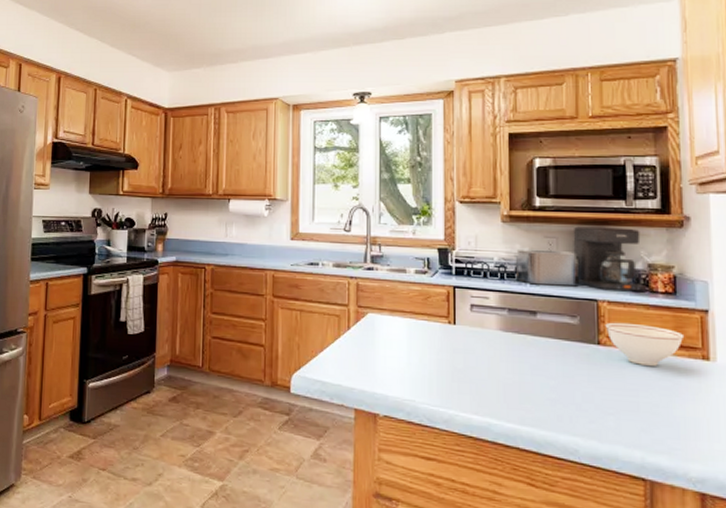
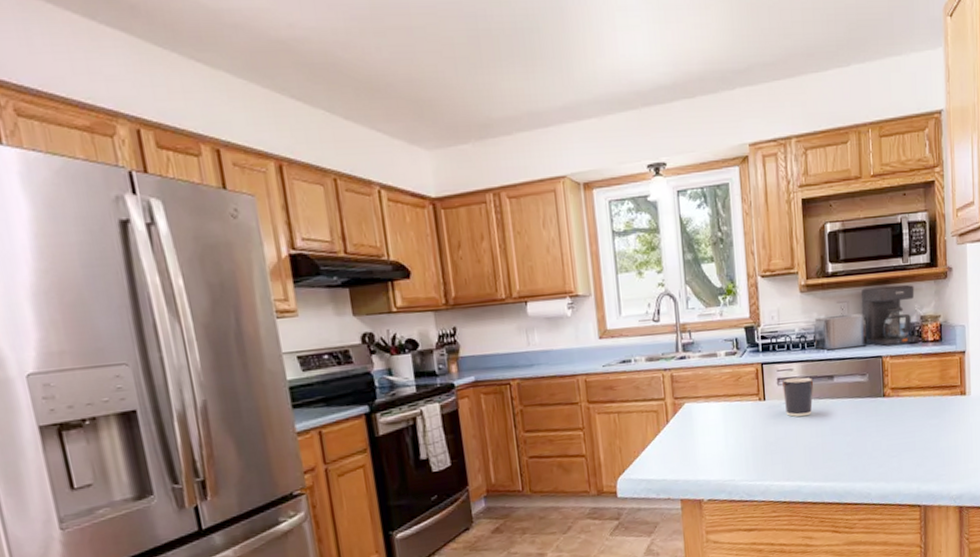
mug: none [476,306,513,349] -> present [782,377,814,417]
bowl: present [605,322,685,367] -> none [888,372,948,409]

